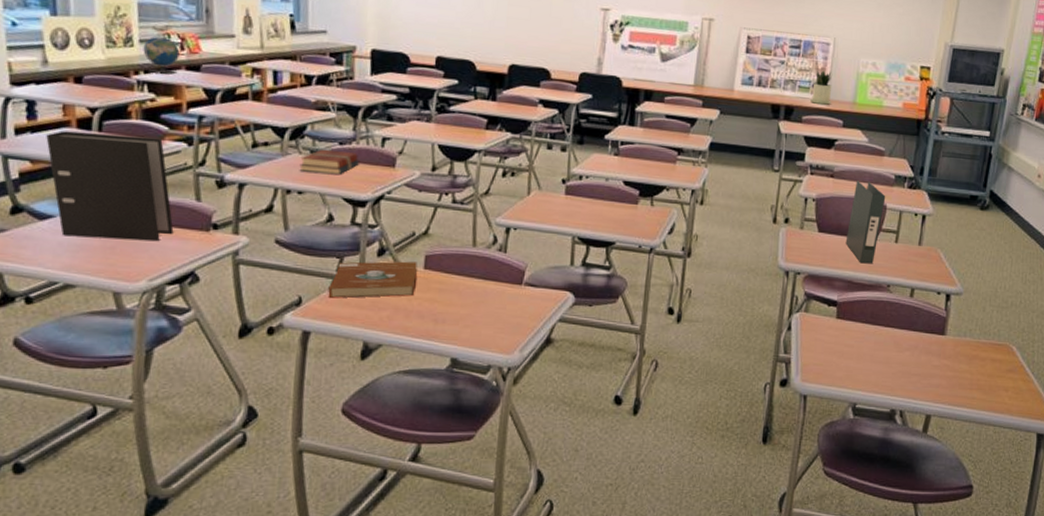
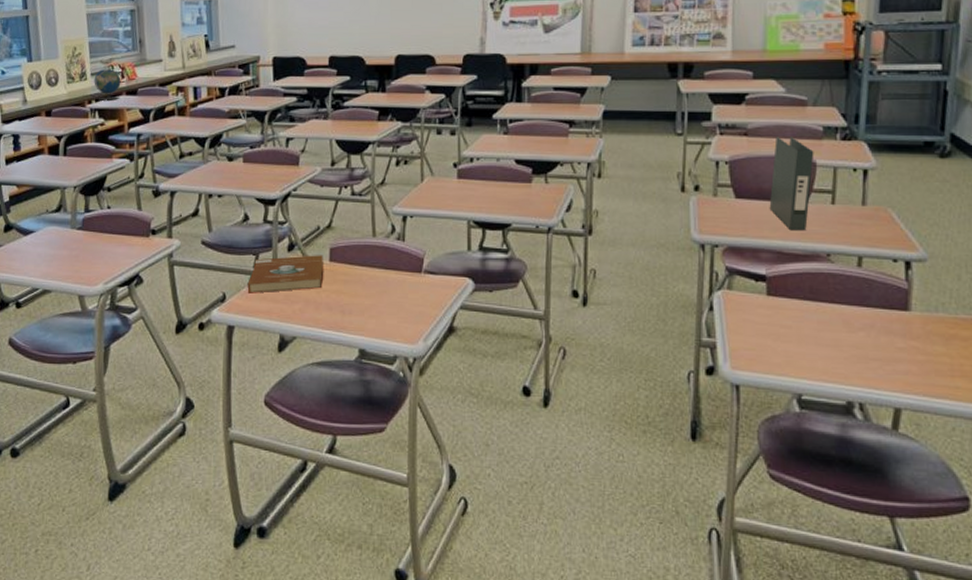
binder: present [46,130,174,242] -> none [27,157,122,249]
books: present [299,149,359,175] -> none [218,154,268,177]
planter: present [810,70,832,105] -> none [712,19,737,57]

